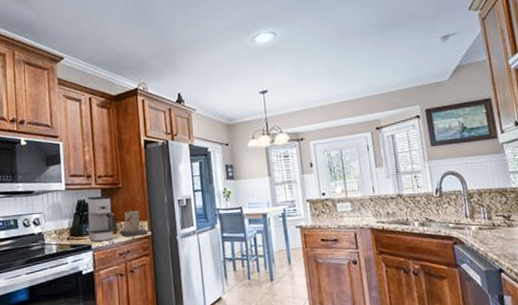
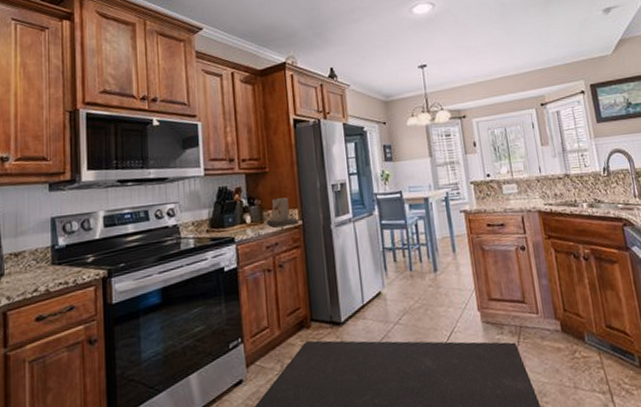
coffee maker: present [87,195,116,242] -> none [230,181,262,234]

